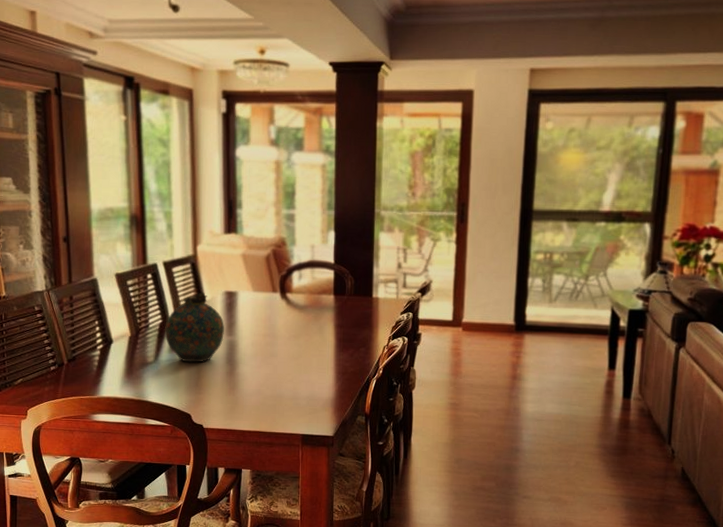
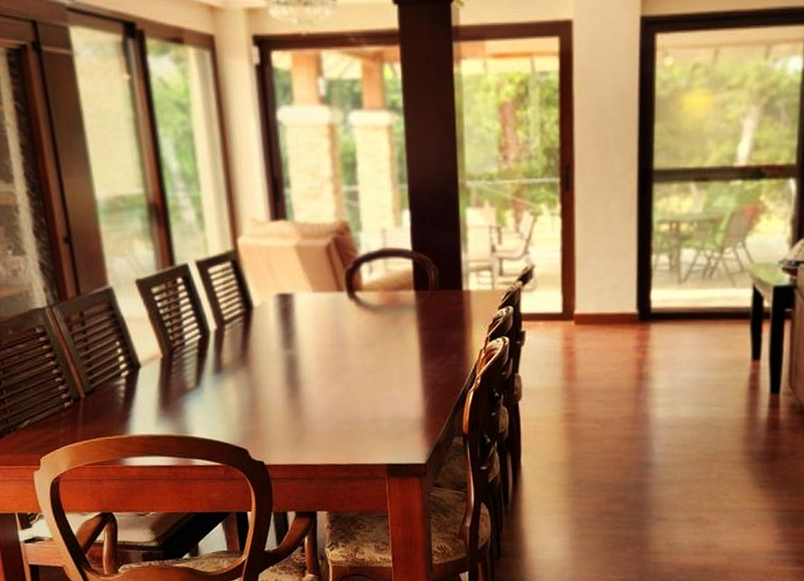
snuff bottle: present [165,292,224,363] -> none [205,297,281,386]

